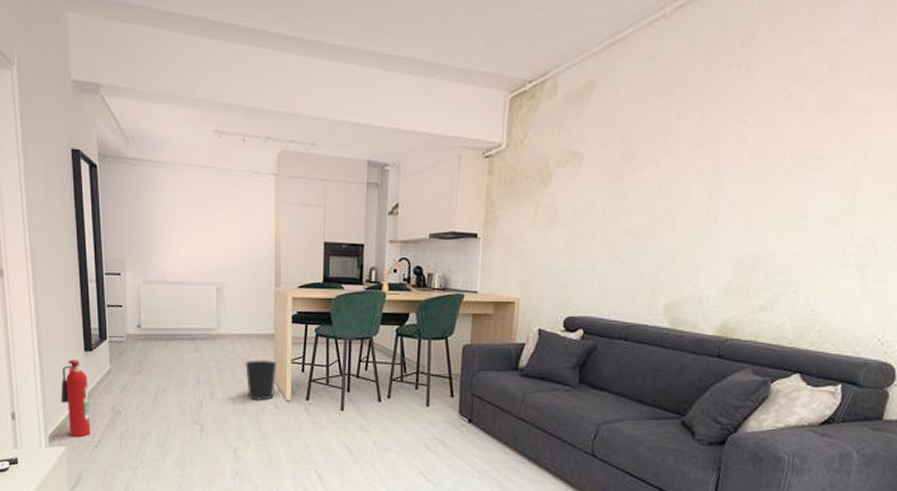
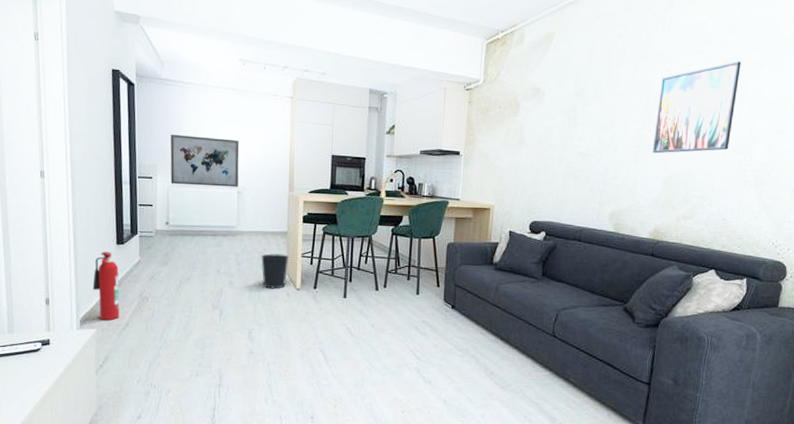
wall art: none [138,222,217,283] -> present [170,134,240,187]
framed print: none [720,106,843,229] -> present [652,61,741,154]

